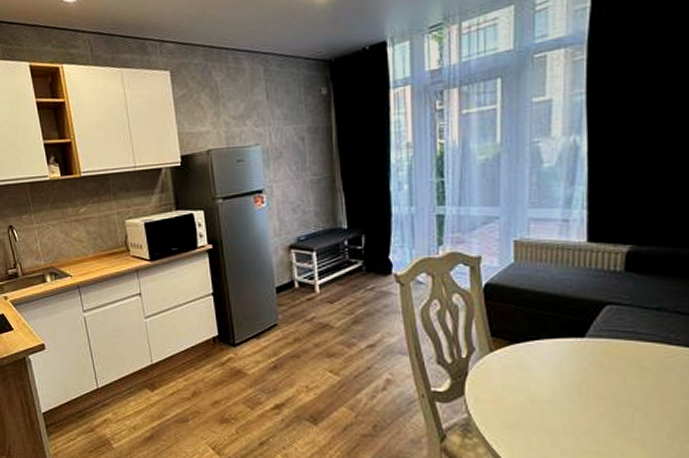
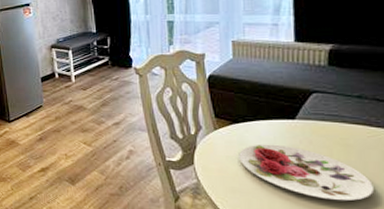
plate: none [518,368,670,435] -> present [239,144,374,201]

